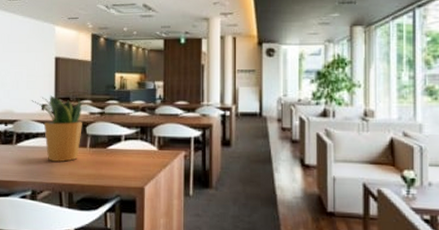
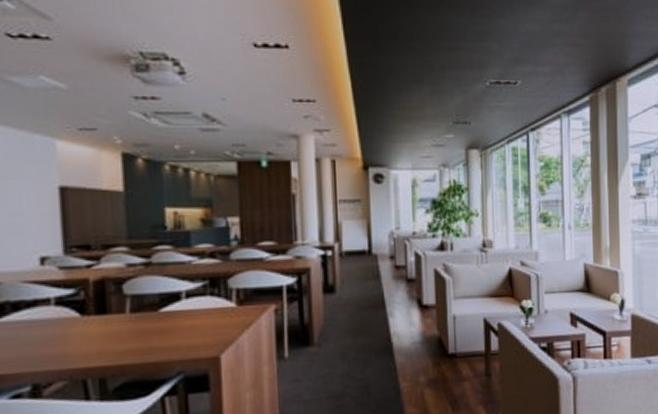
potted plant: present [32,95,84,162] -> none [20,243,116,339]

